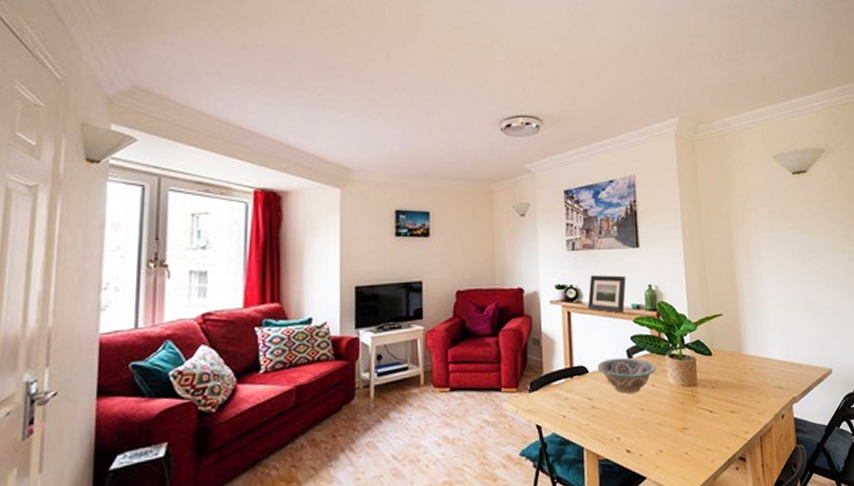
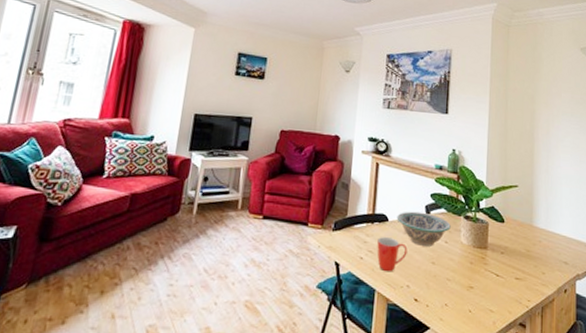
mug: none [579,390,613,427] -> present [377,237,408,272]
picture frame: present [588,274,626,313] -> none [396,133,433,171]

